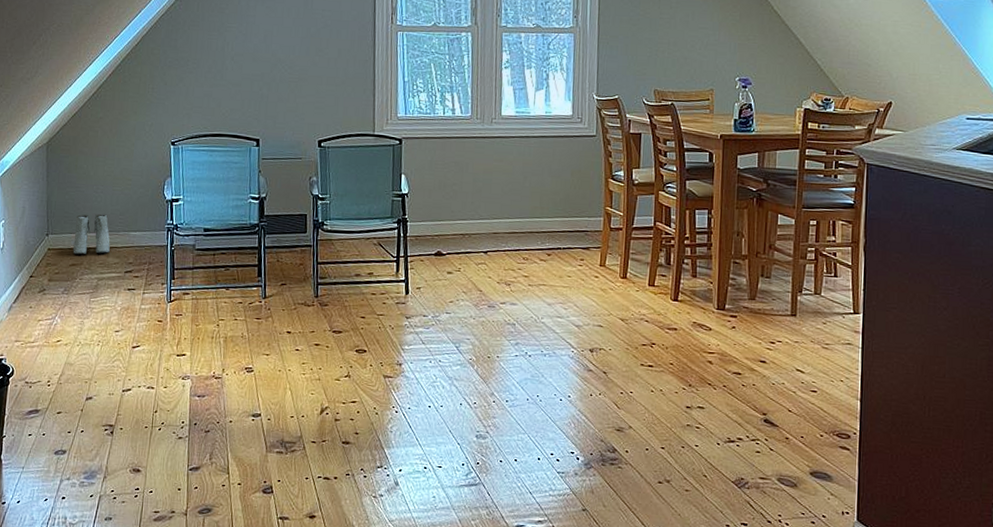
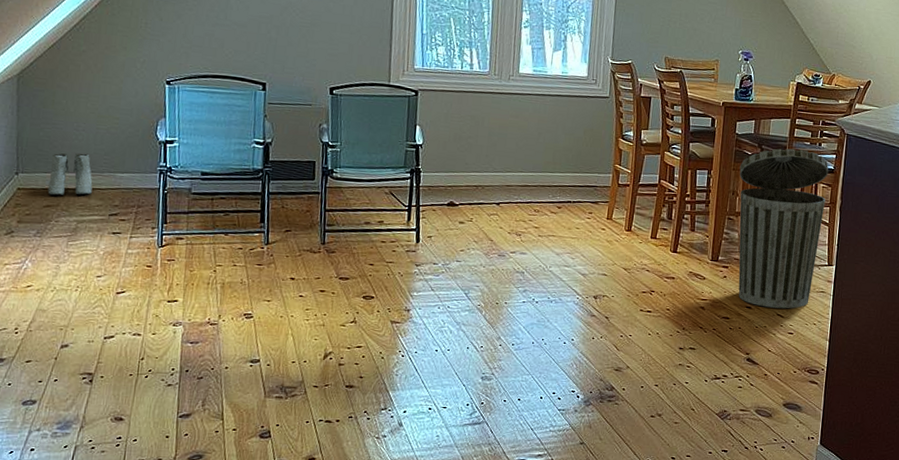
trash can: none [743,182,848,364] -> present [738,148,829,309]

